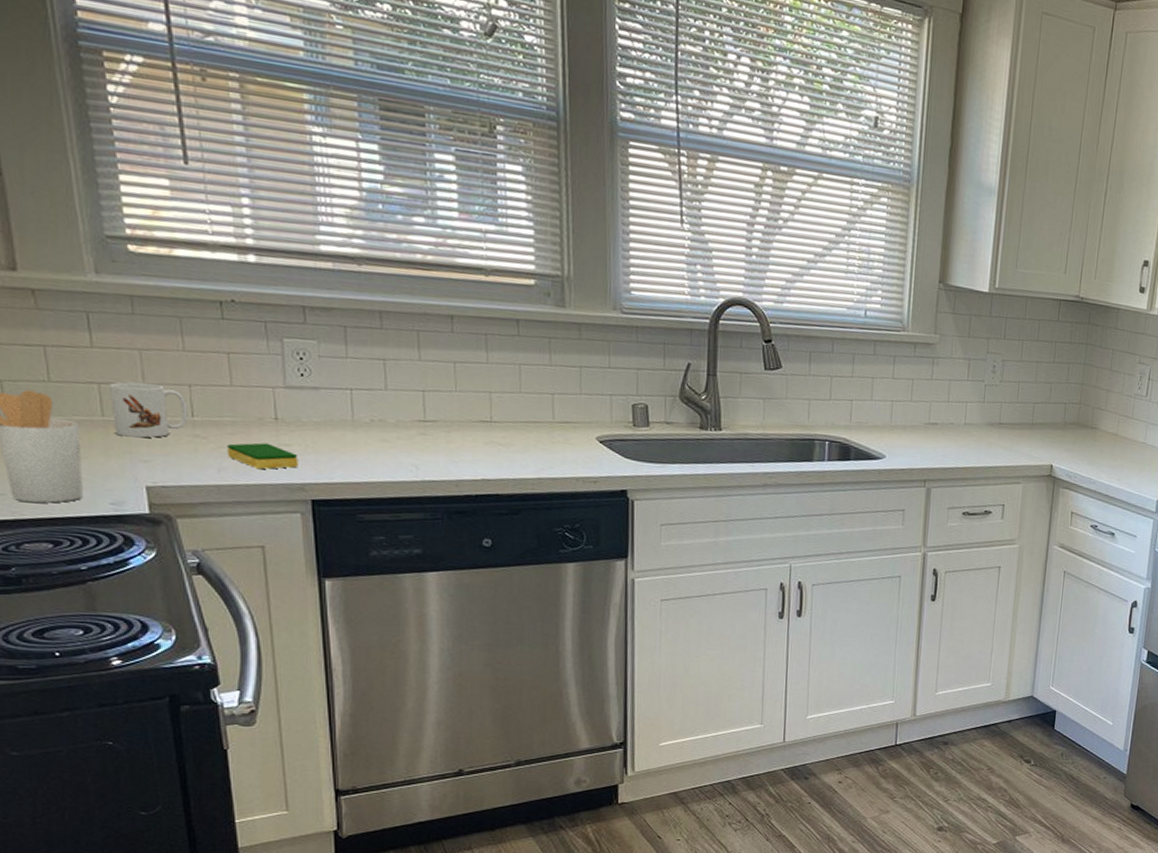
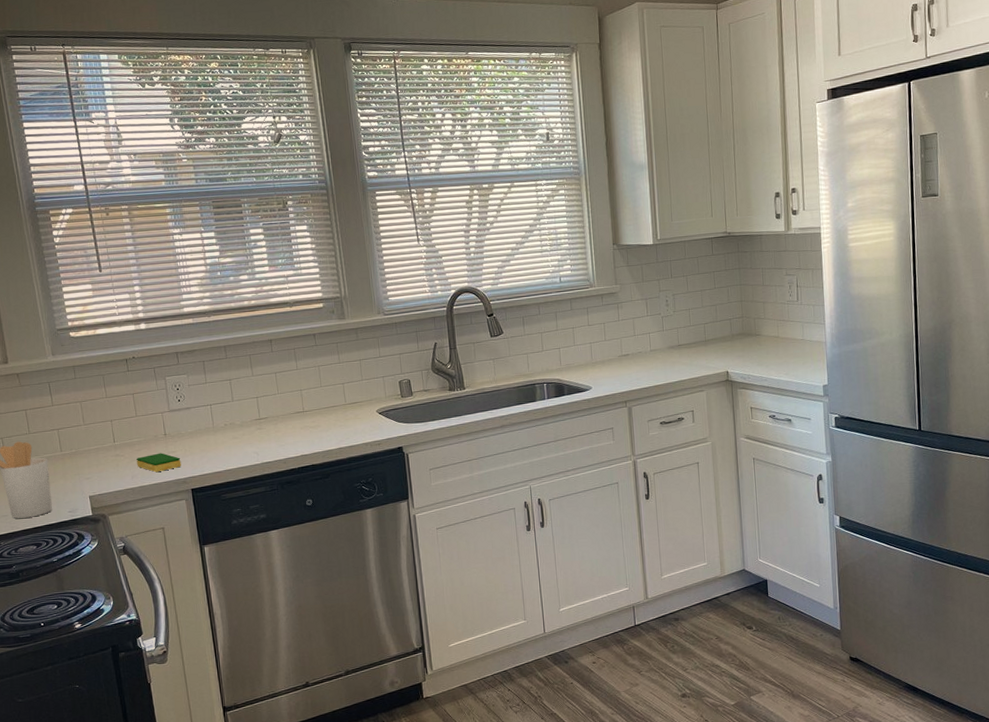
mug: present [110,382,188,438] -> none [64,423,112,464]

